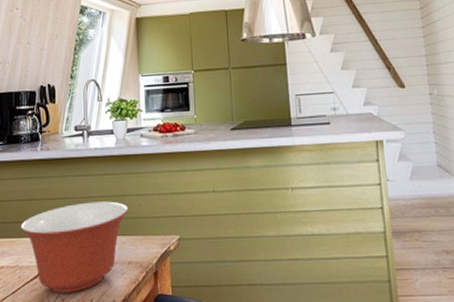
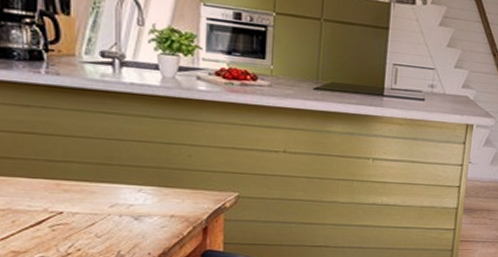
mixing bowl: present [20,201,128,293] -> none [13,145,174,243]

